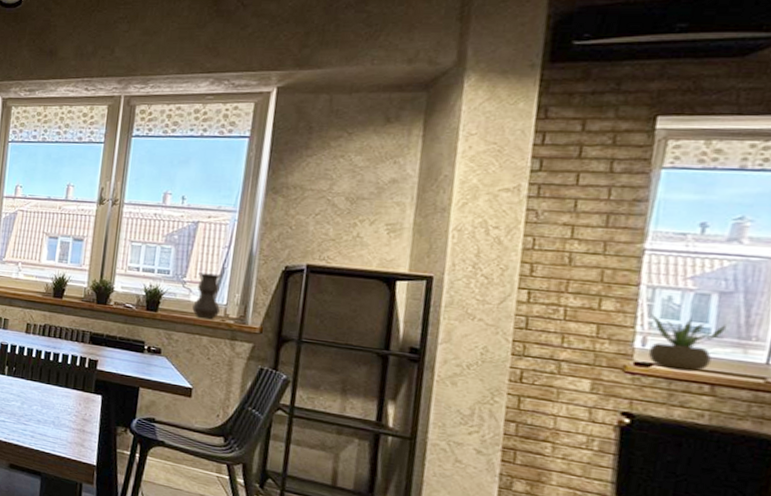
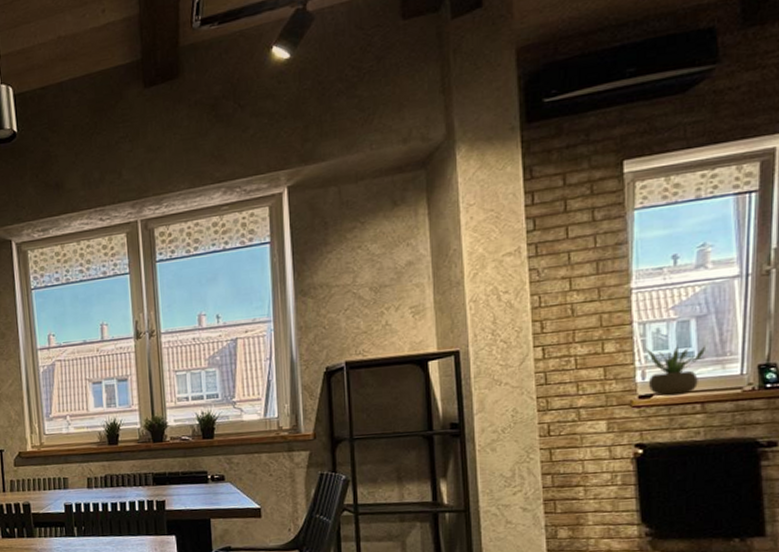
vase: present [192,272,221,320] -> none [246,388,274,437]

